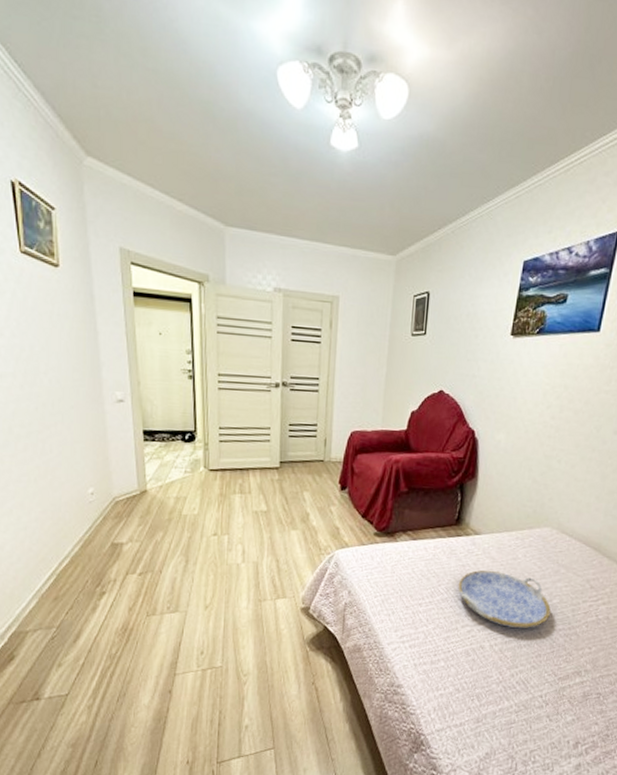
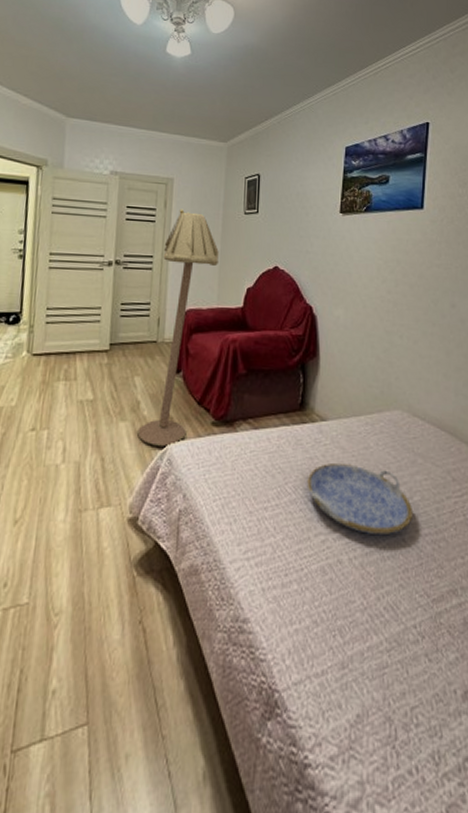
floor lamp: none [307,329,385,552] -> present [137,209,219,446]

